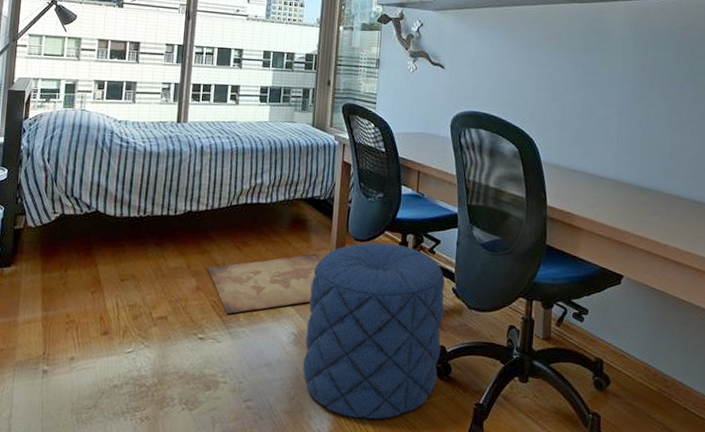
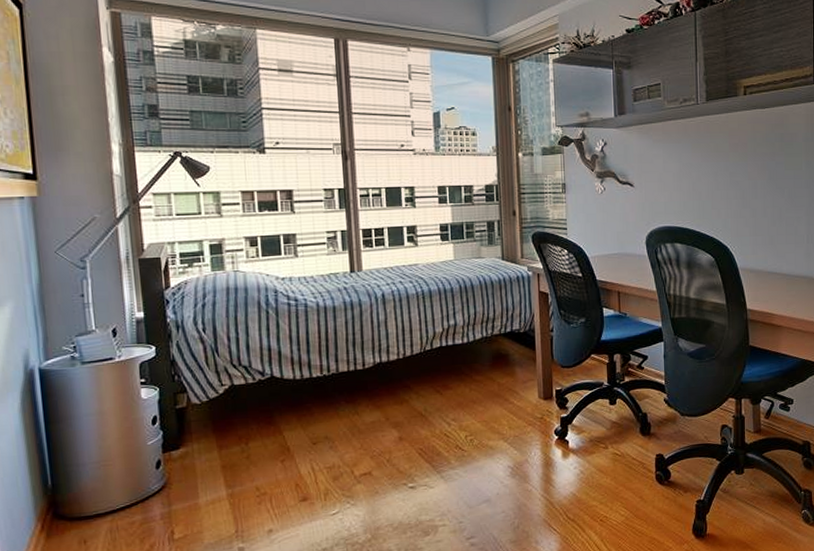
rug: present [206,253,320,314] -> none [407,386,528,459]
pouf: present [303,242,445,419] -> none [521,365,659,535]

